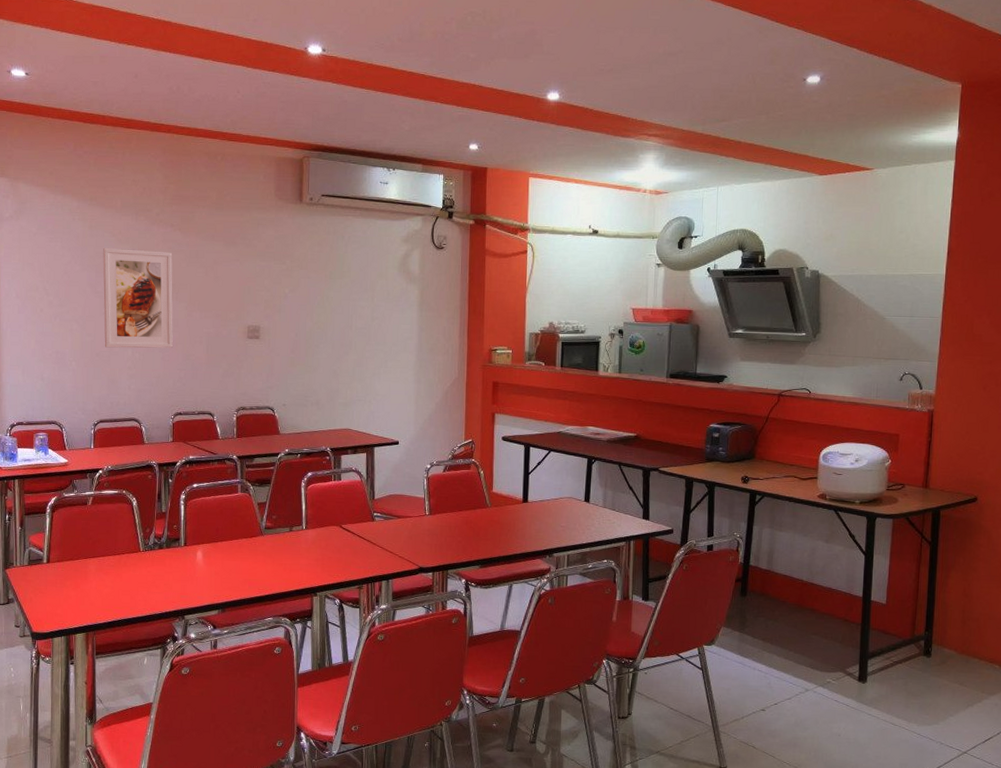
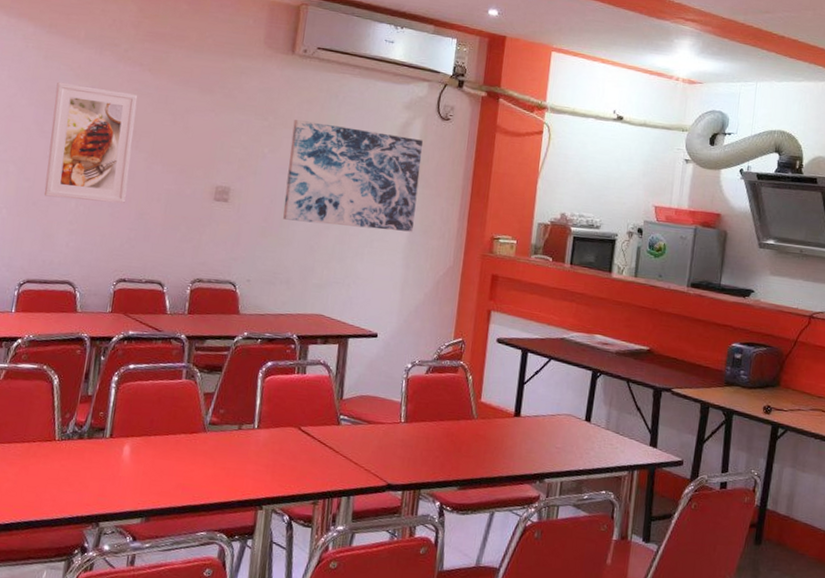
wall art: none [307,260,423,351] -> present [283,119,424,232]

